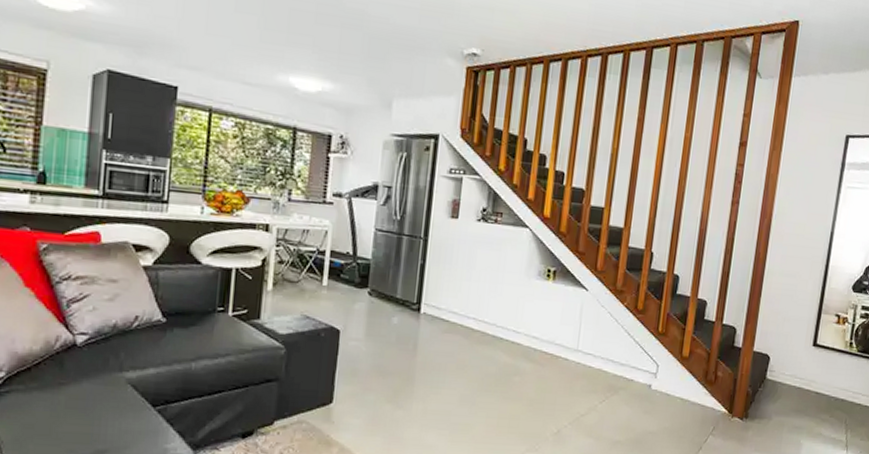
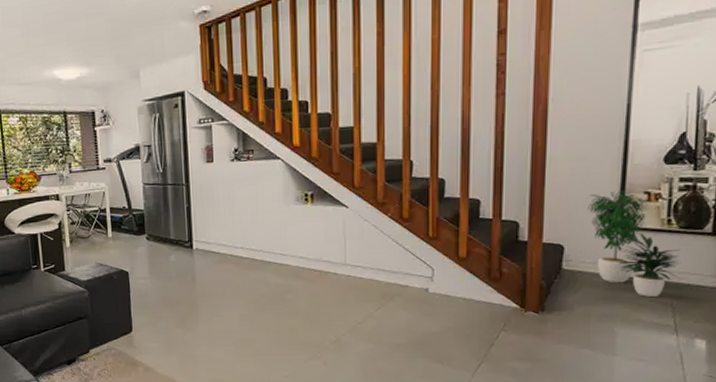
potted plant: none [791,309,857,414] -> present [586,190,681,298]

